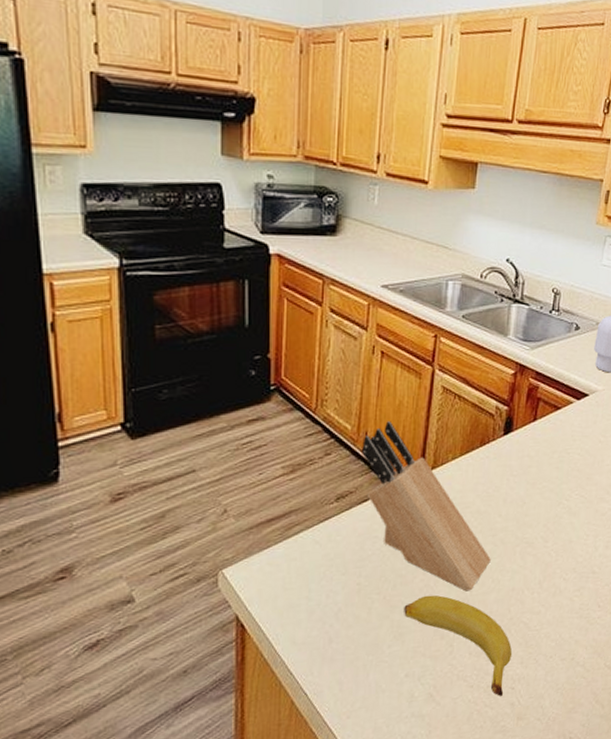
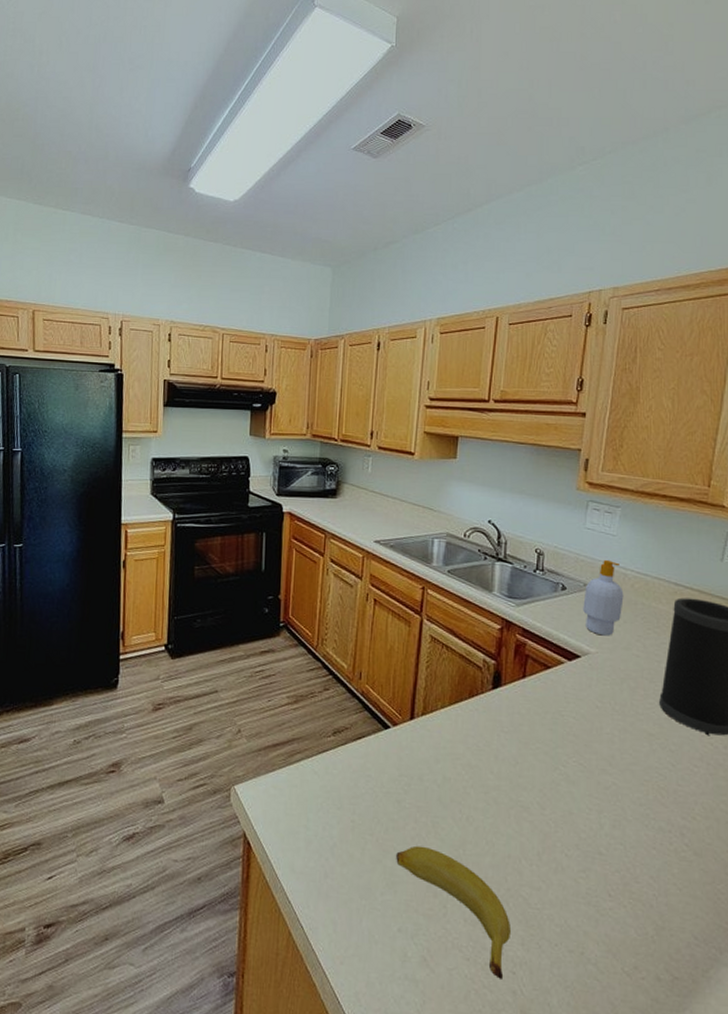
knife block: present [362,421,491,592] -> none [357,664,484,850]

